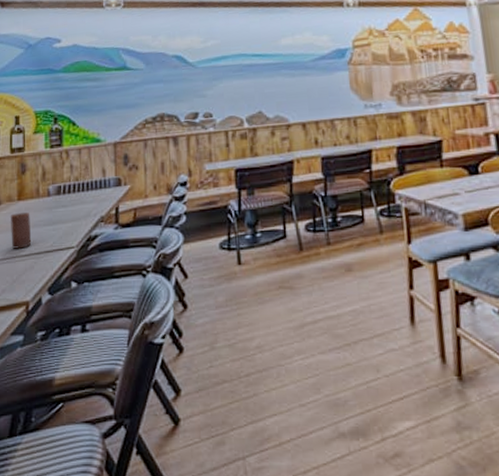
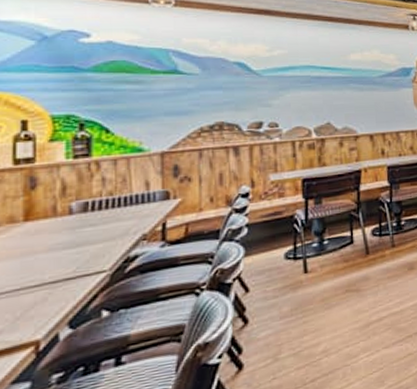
candle: present [11,213,32,249] -> none [13,235,45,280]

